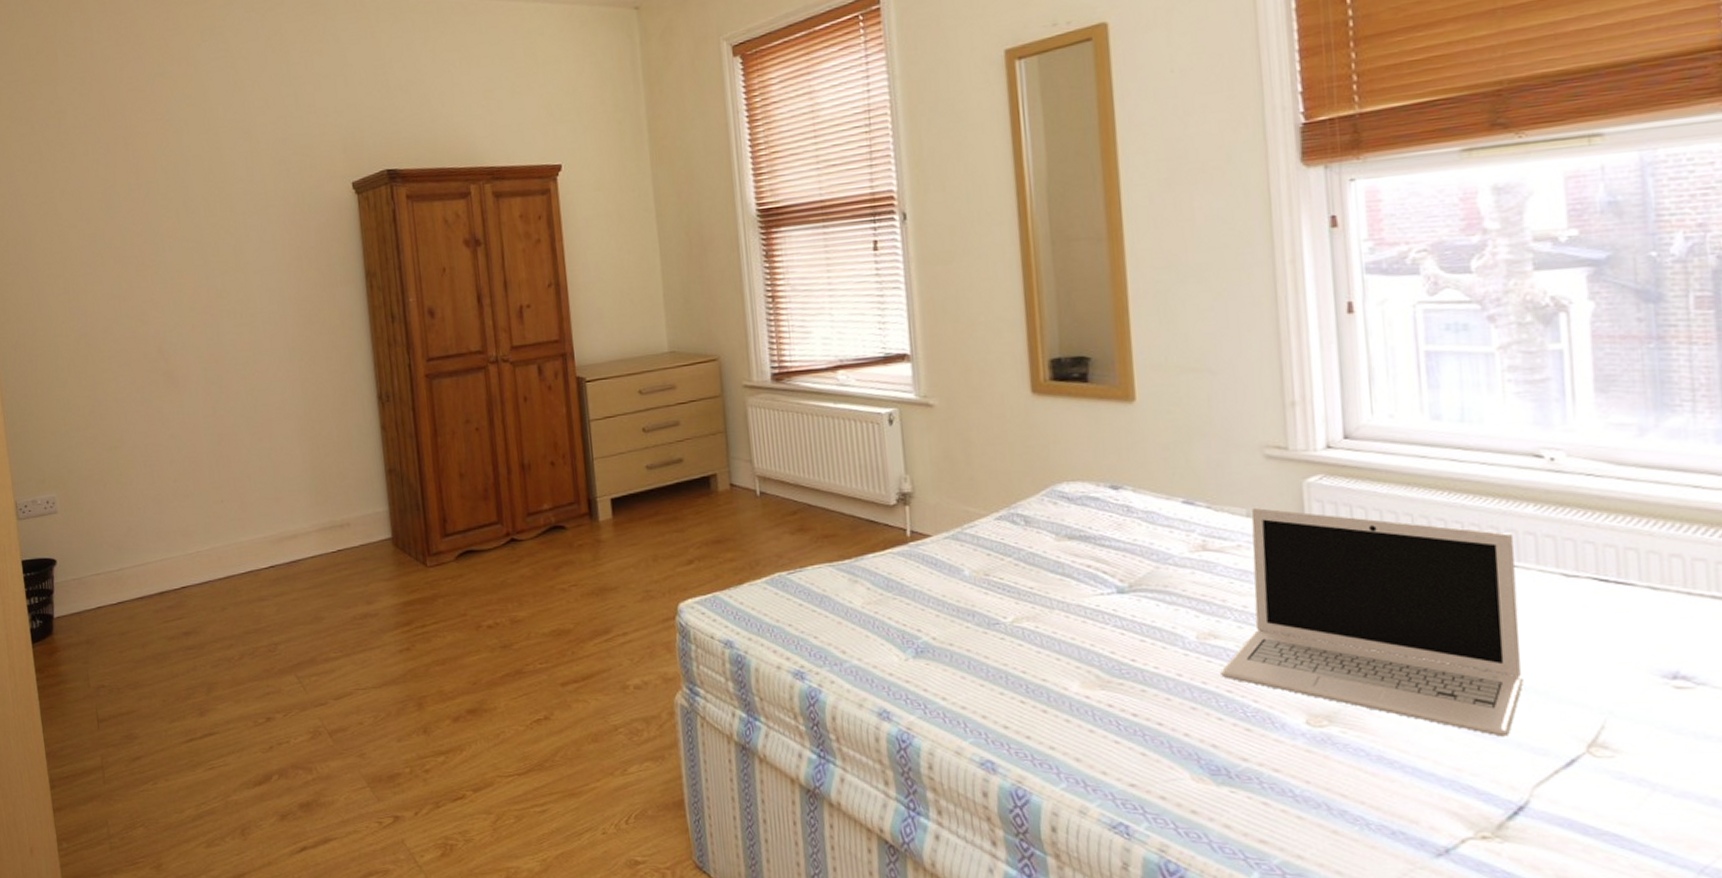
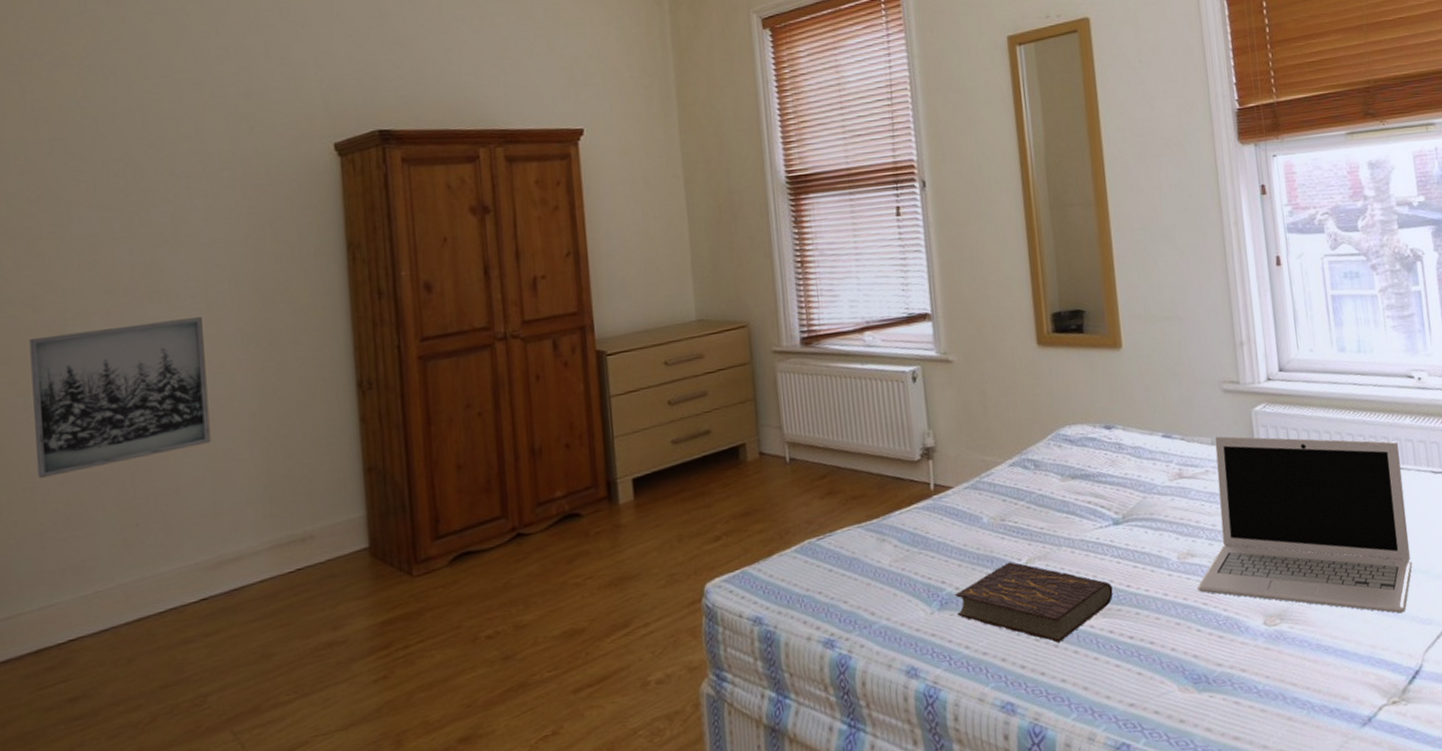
wall art: none [142,333,271,458] -> present [29,317,211,478]
book: none [931,619,1115,708] -> present [954,562,1113,643]

